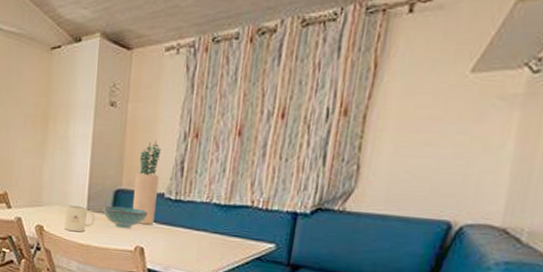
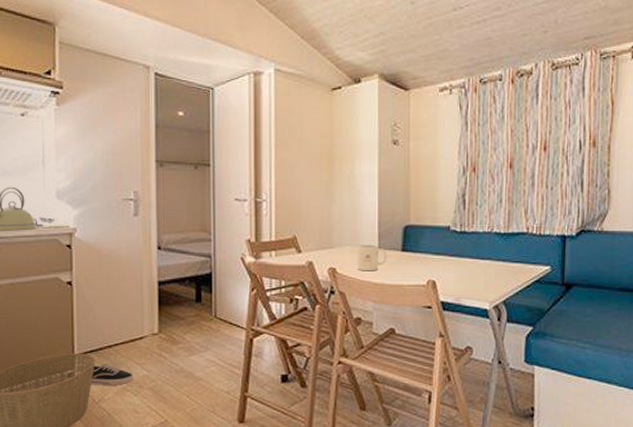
bowl: present [103,205,148,229] -> none [394,242,437,264]
vase: present [132,140,162,225] -> none [421,175,444,258]

